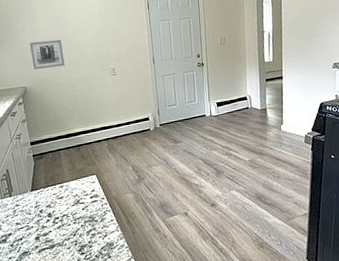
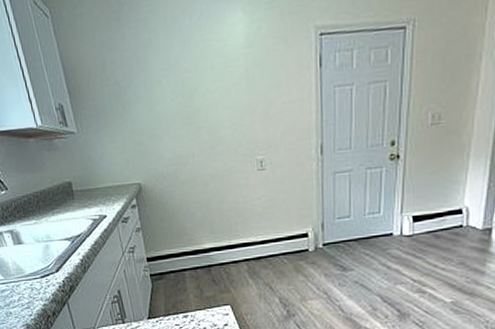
wall art: present [29,39,65,69] -> none [144,115,193,159]

